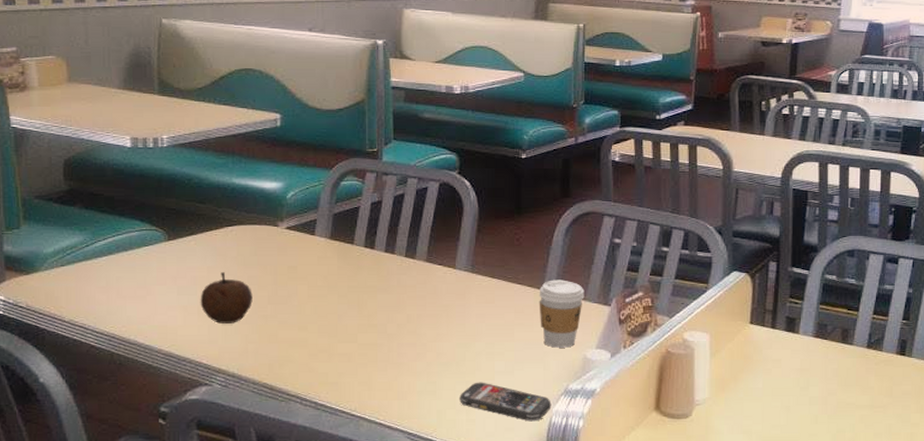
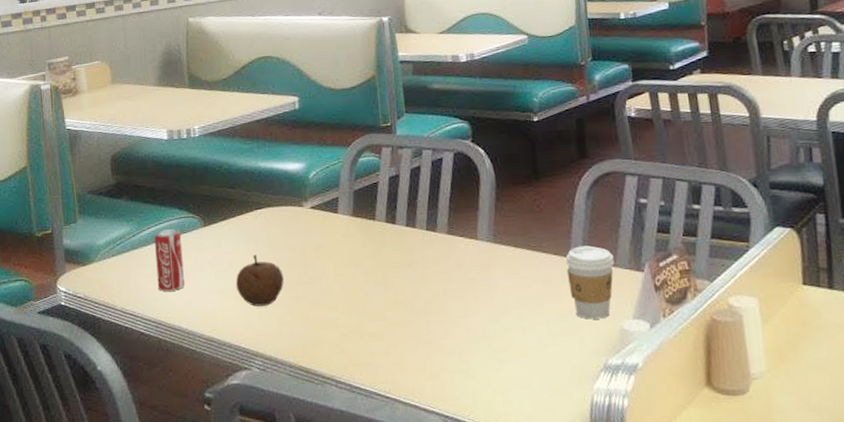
beverage can: none [110,240,143,304] -> present [154,228,184,291]
smartphone: present [458,382,552,422] -> none [493,359,592,402]

